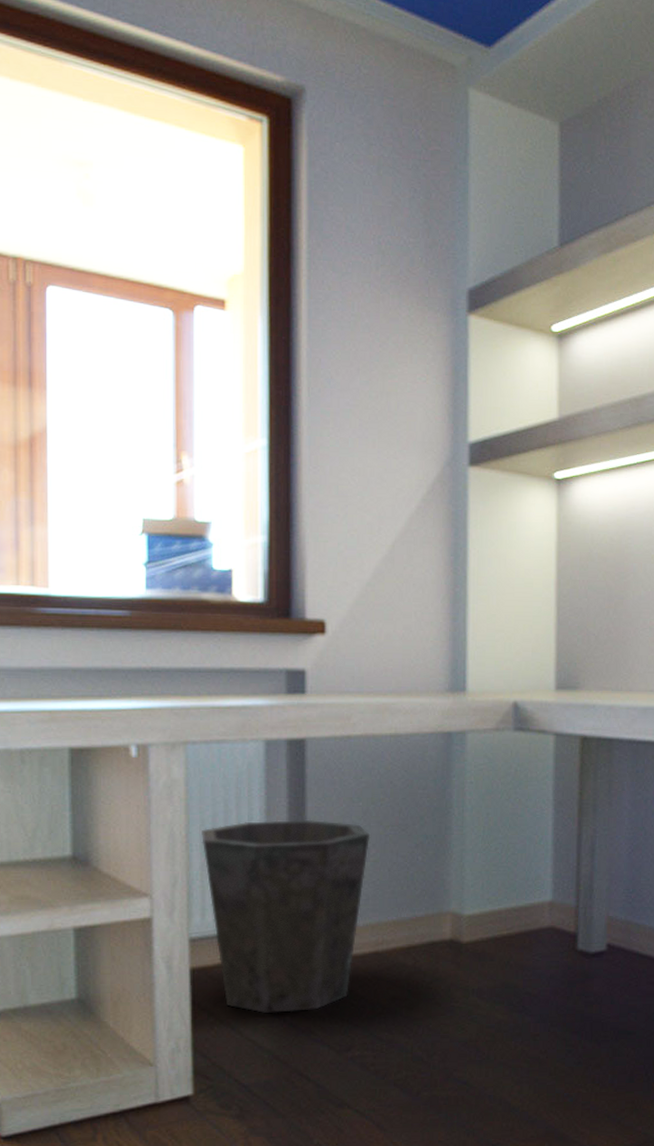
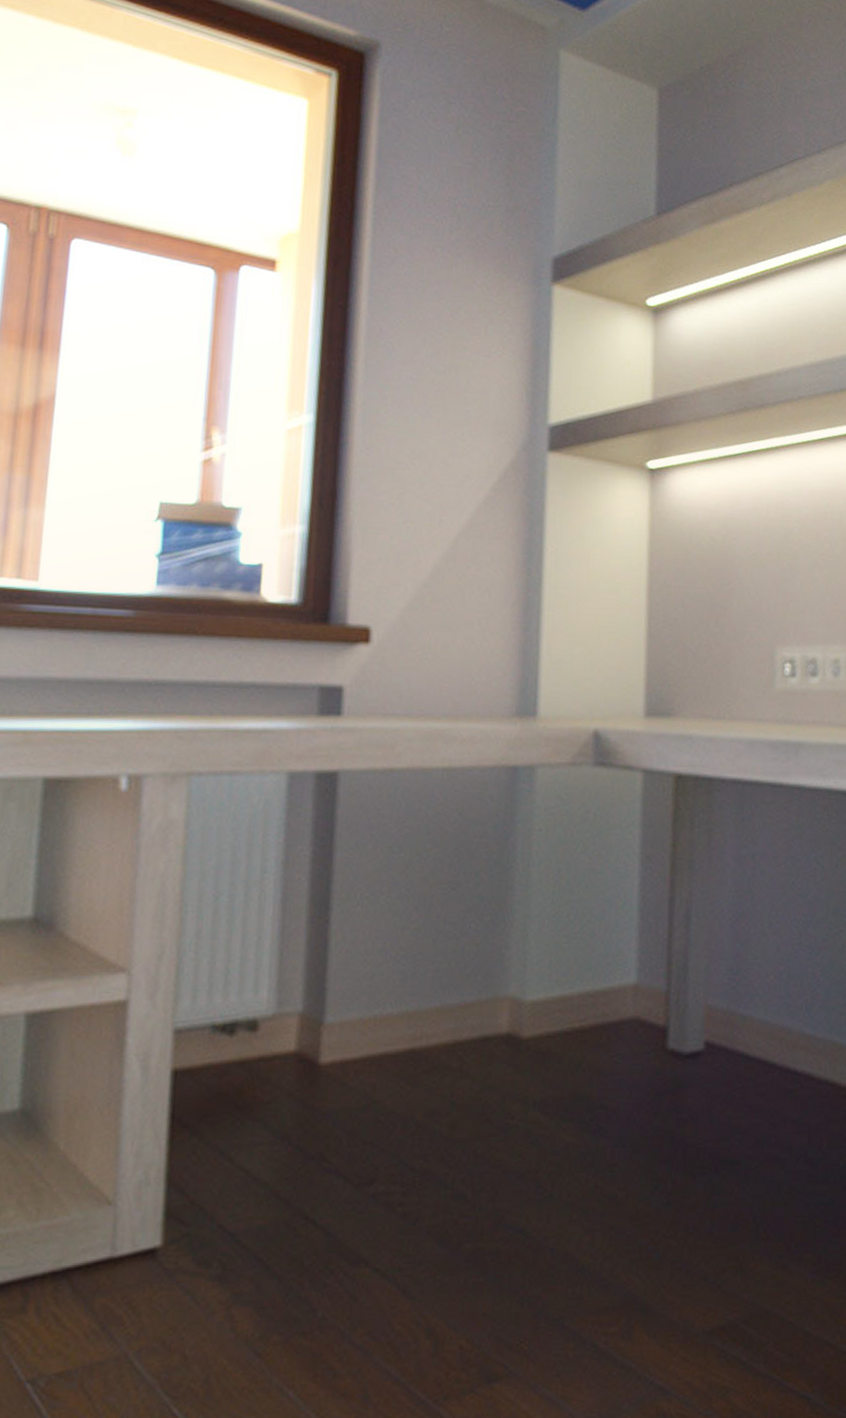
waste bin: present [201,819,371,1014] -> none [199,873,413,1133]

